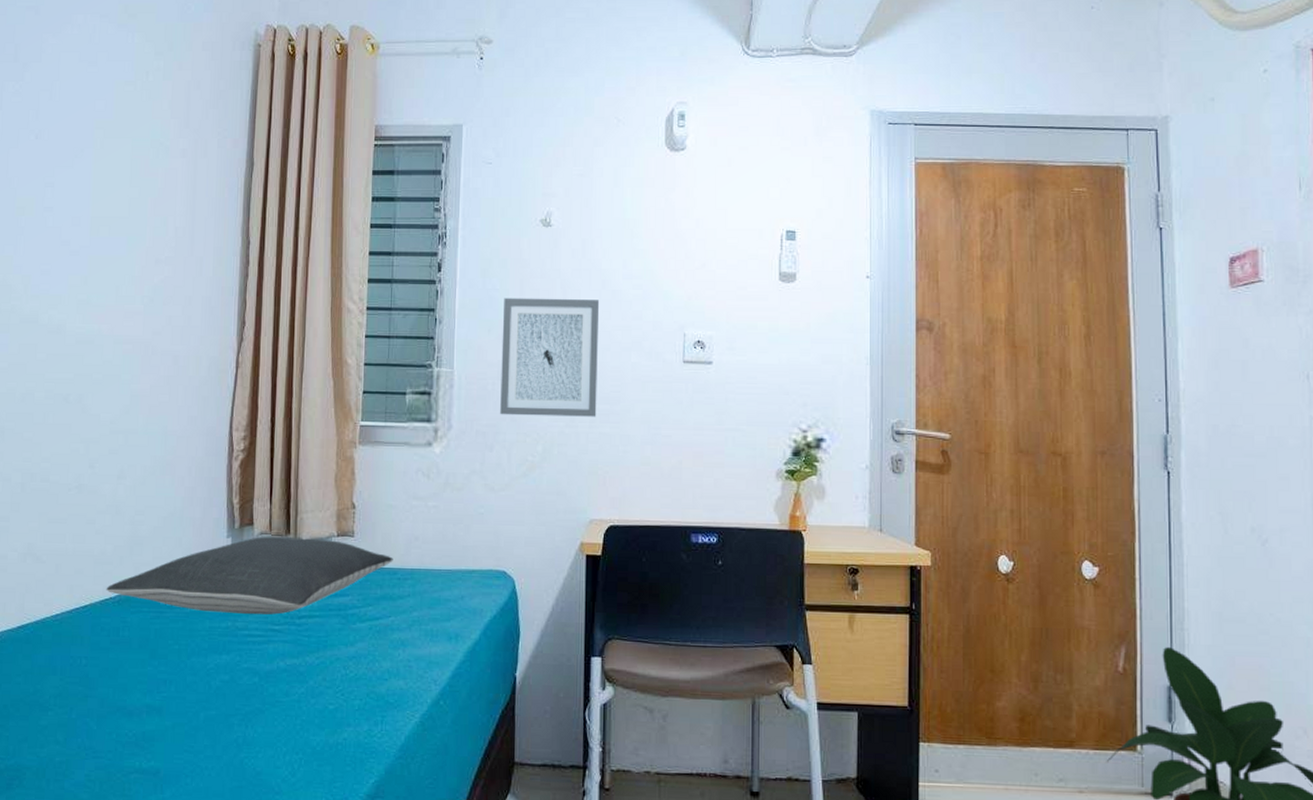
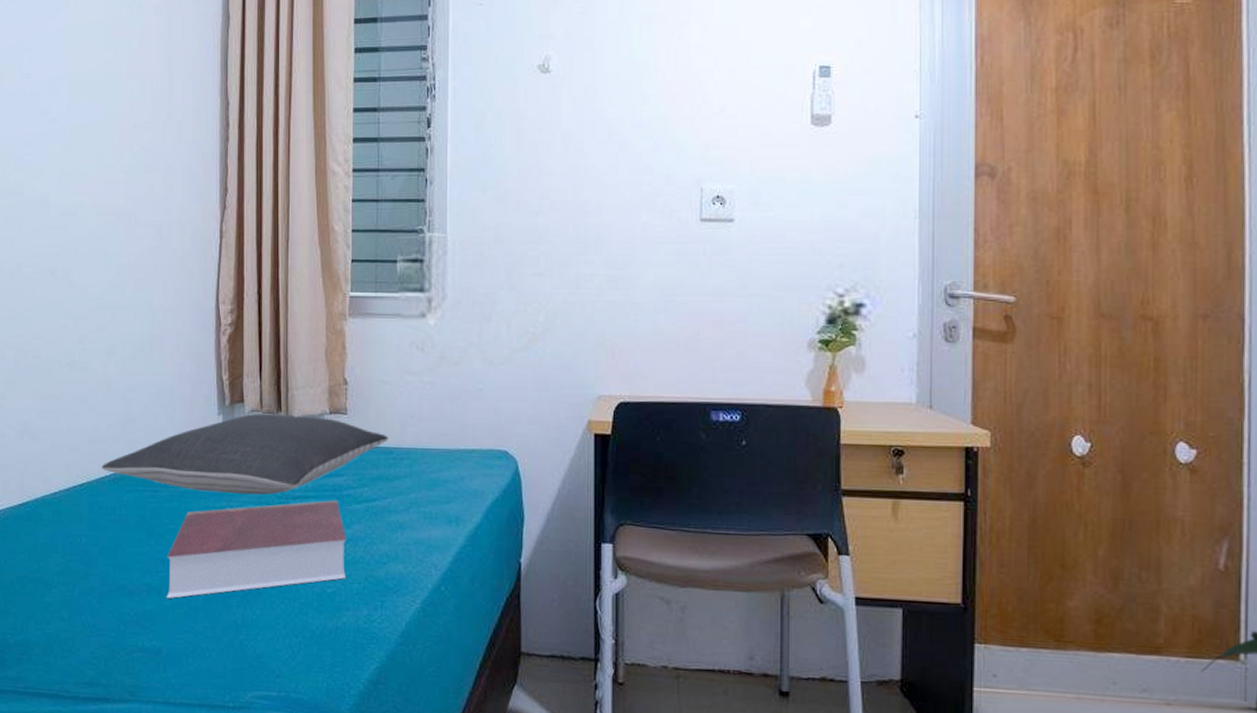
book: none [167,619,350,718] -> present [166,500,347,598]
wall art: present [500,297,600,417] -> none [498,152,606,283]

